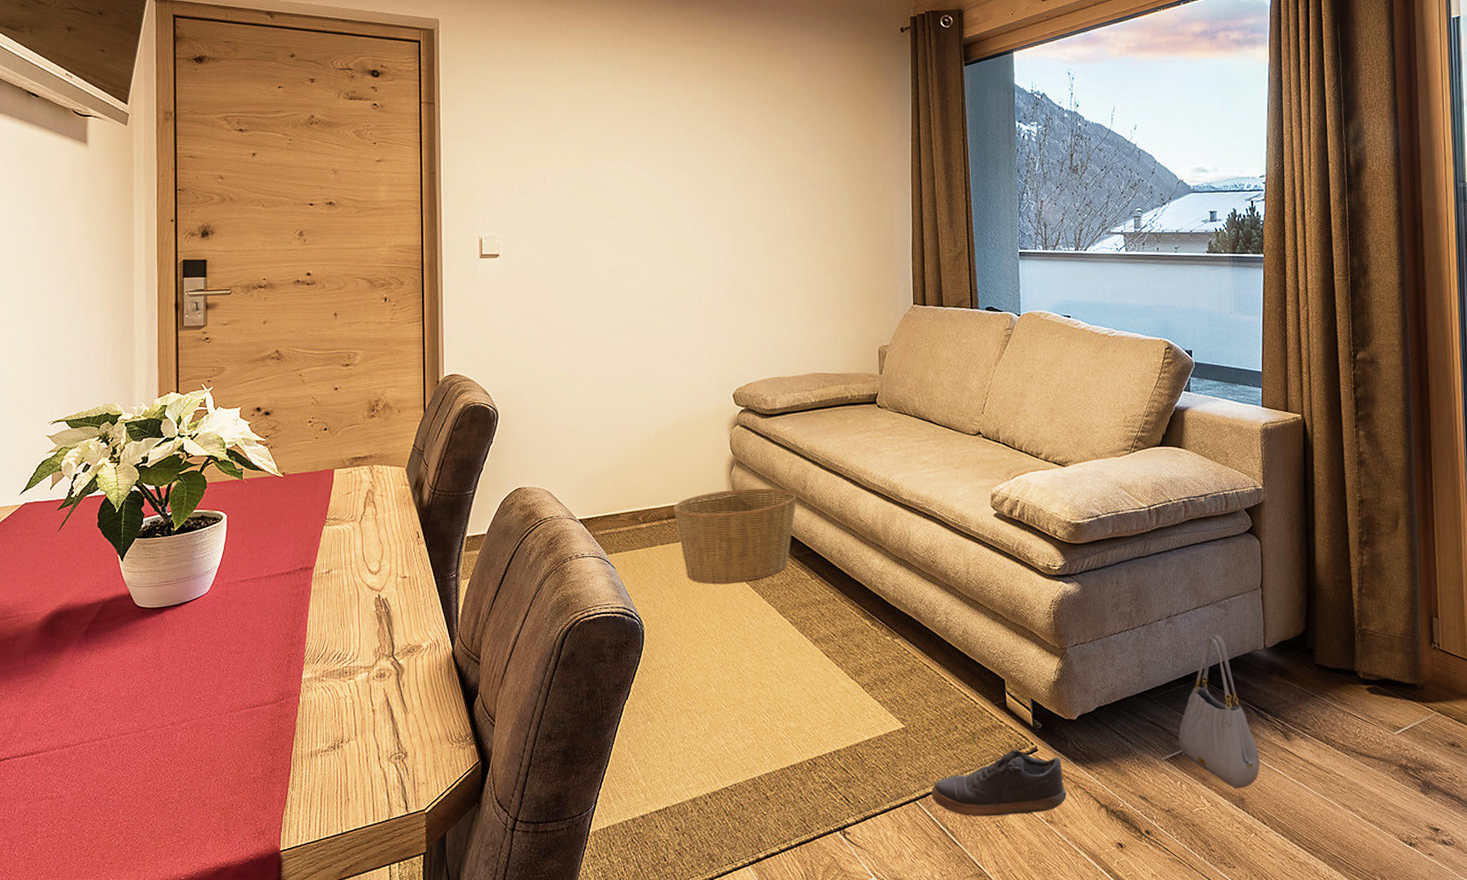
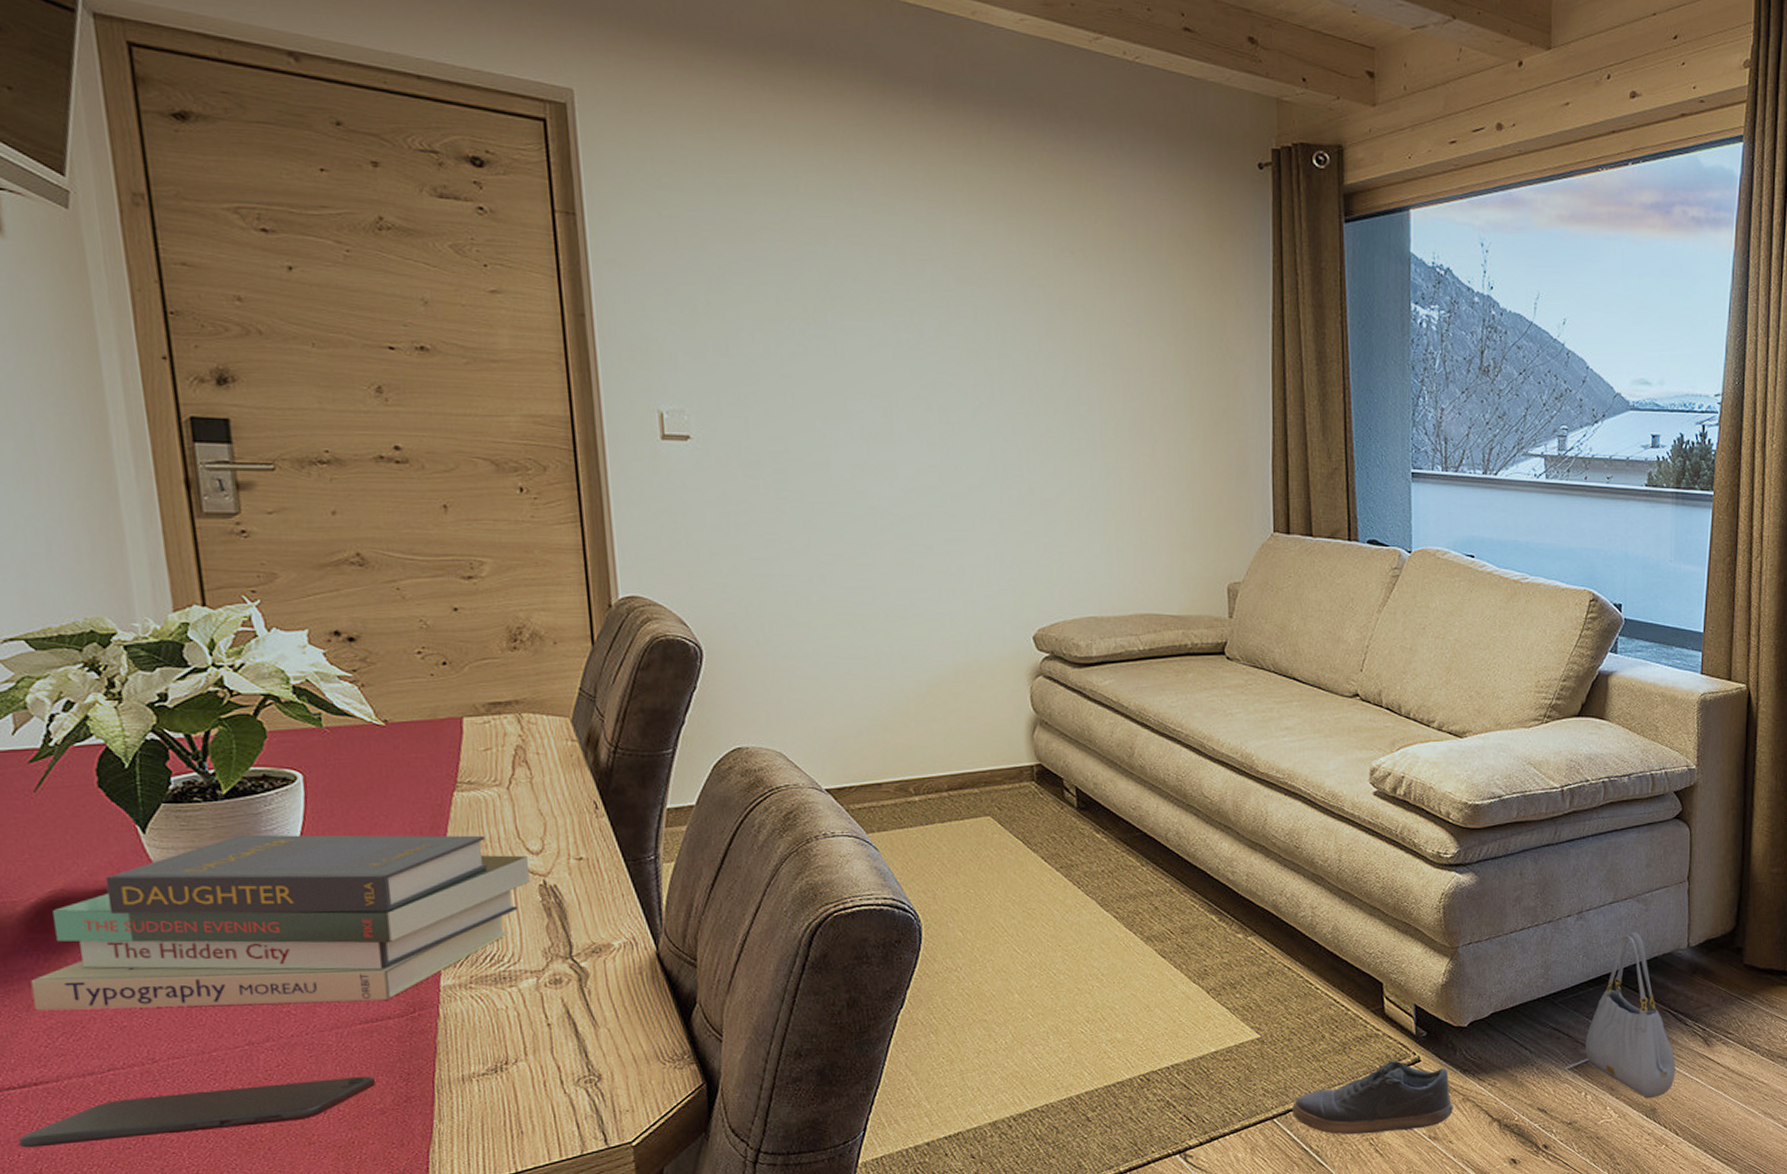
smartphone: none [15,751,253,804] -> present [18,1076,377,1148]
books: none [39,559,370,697] -> present [30,835,530,1011]
basket: present [673,488,797,584] -> none [955,755,1121,871]

